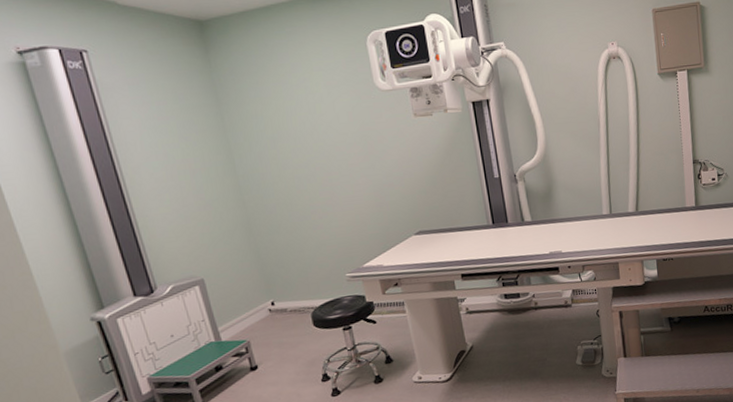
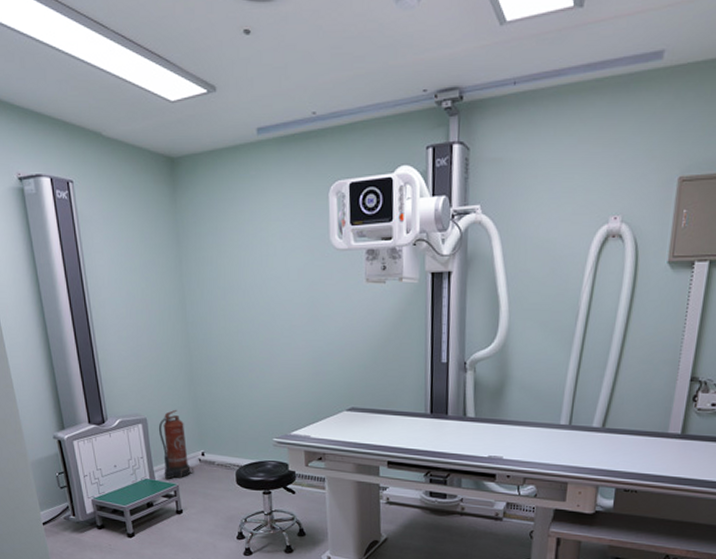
fire extinguisher: none [218,264,266,337] -> present [158,409,194,479]

